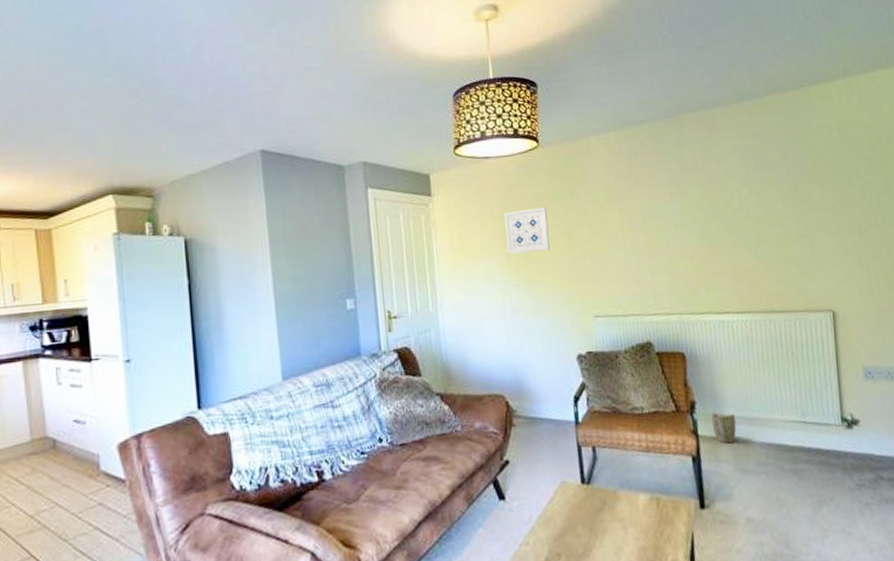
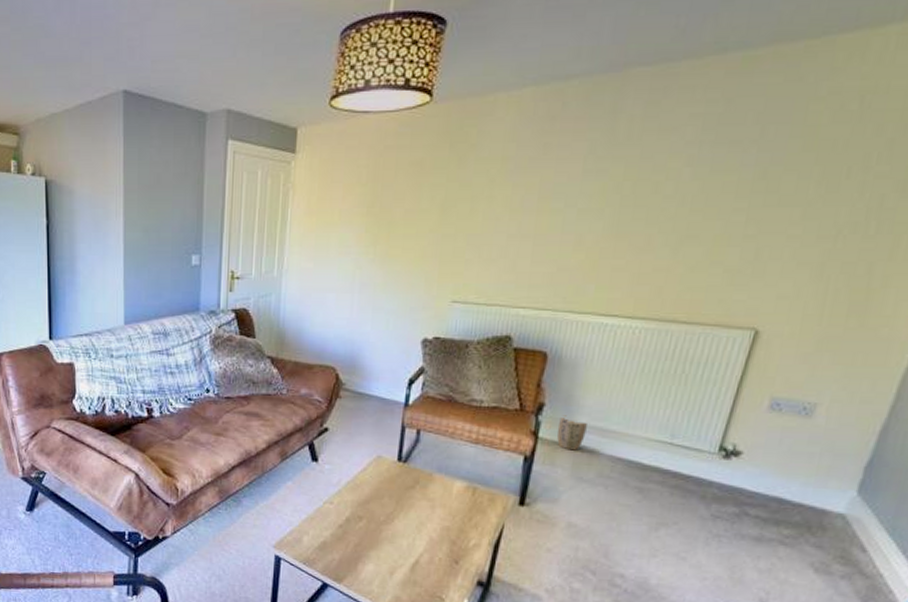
wall art: present [504,207,550,255] -> none [369,175,425,225]

